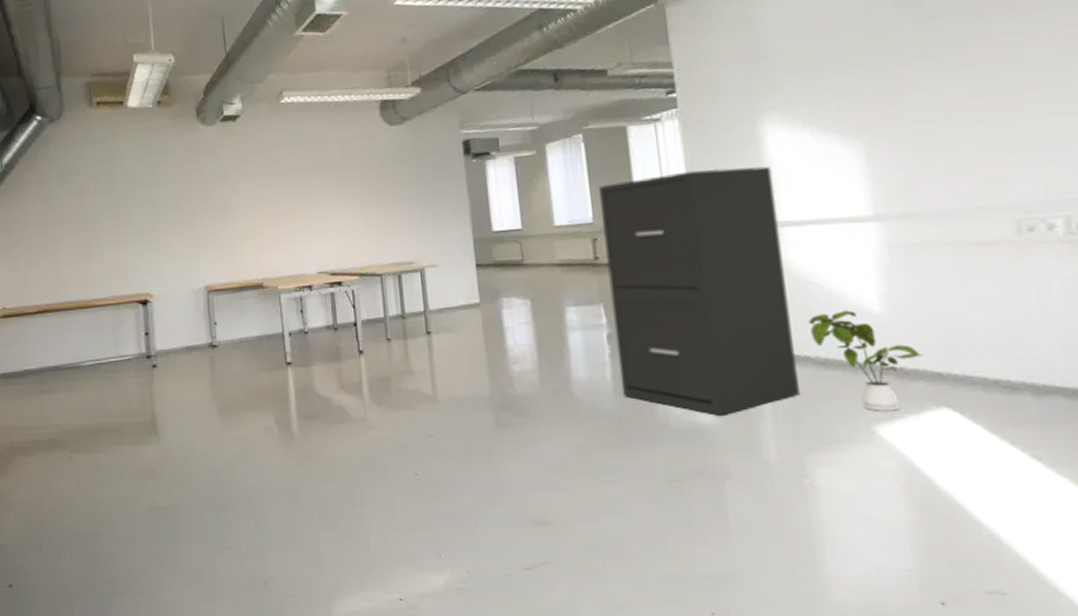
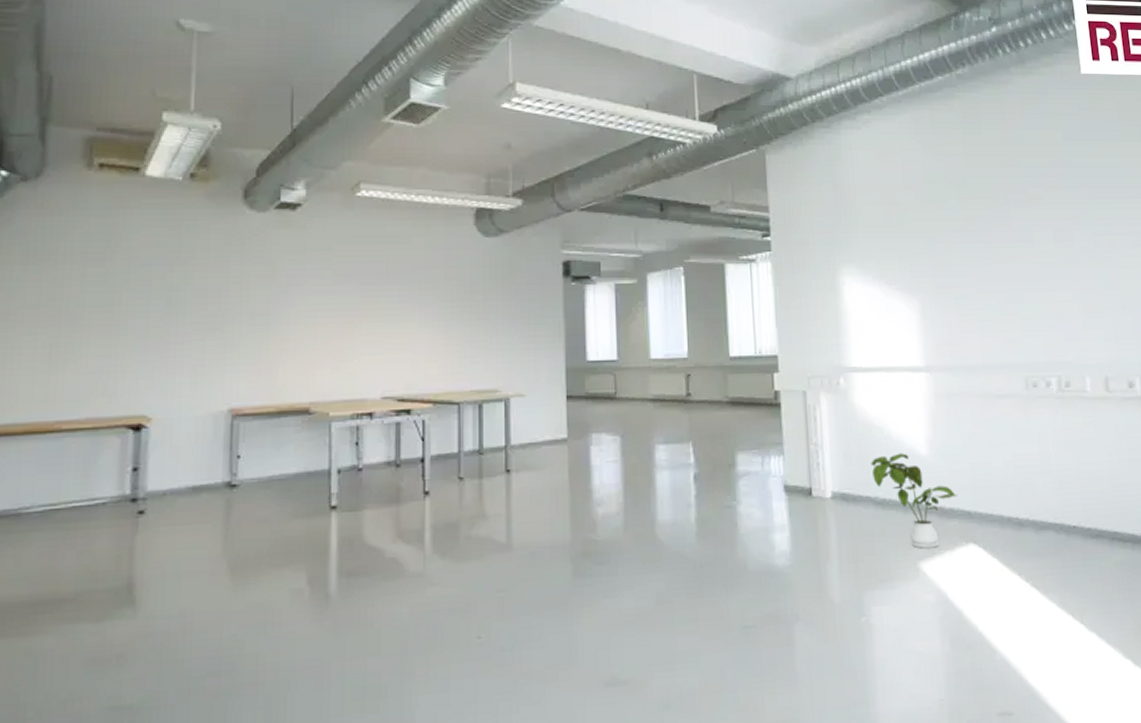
filing cabinet: present [599,166,800,417] -> none [696,312,861,558]

